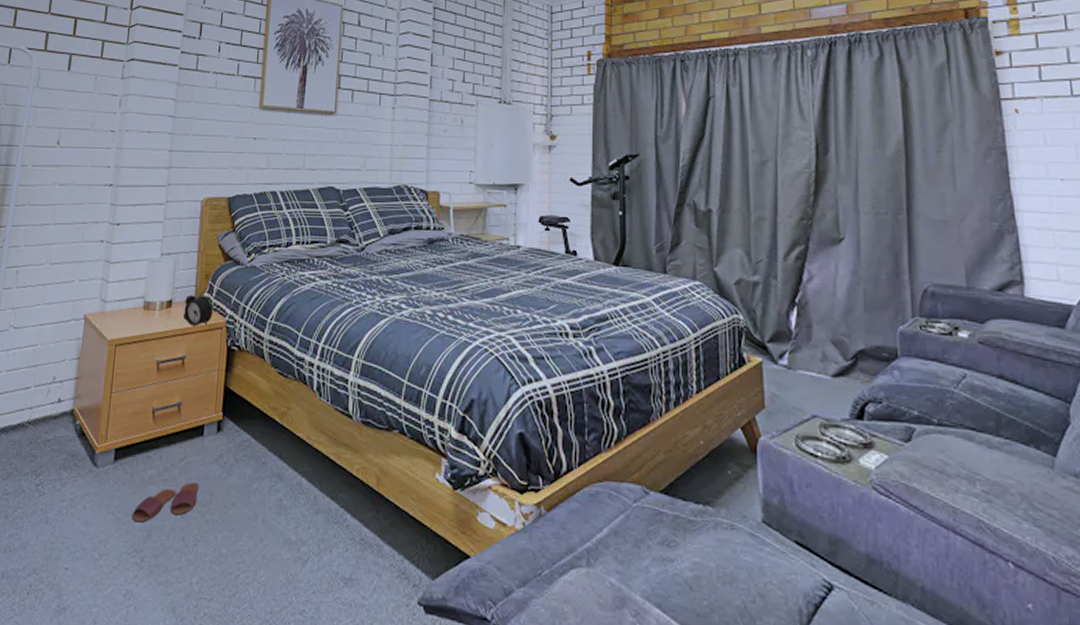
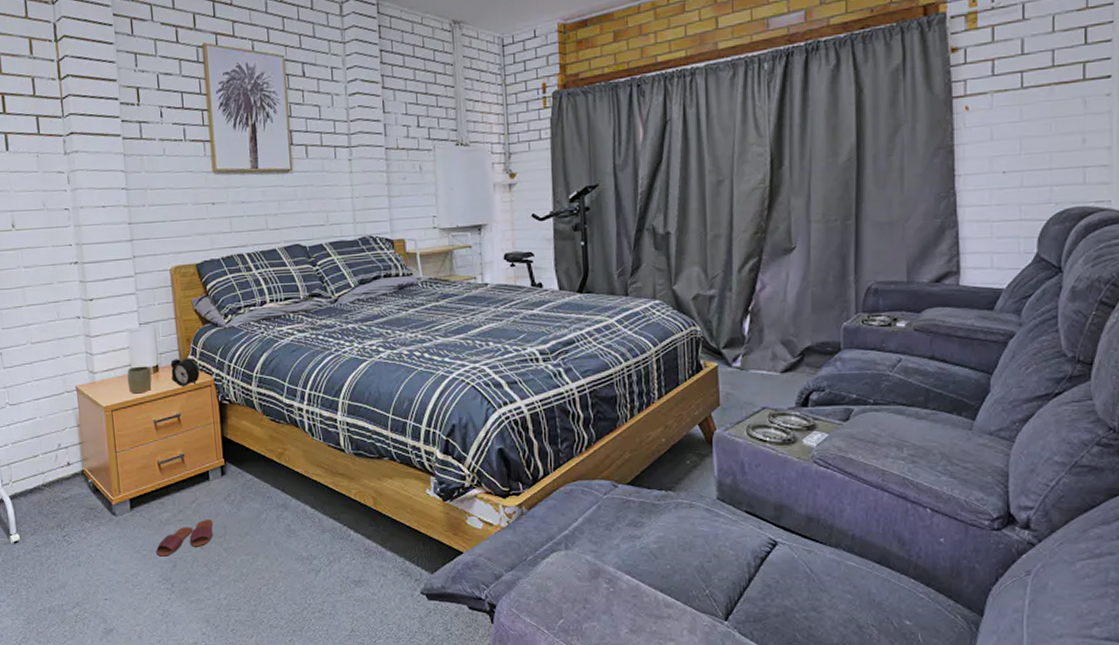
mug: none [137,299,164,329] -> present [127,366,152,394]

